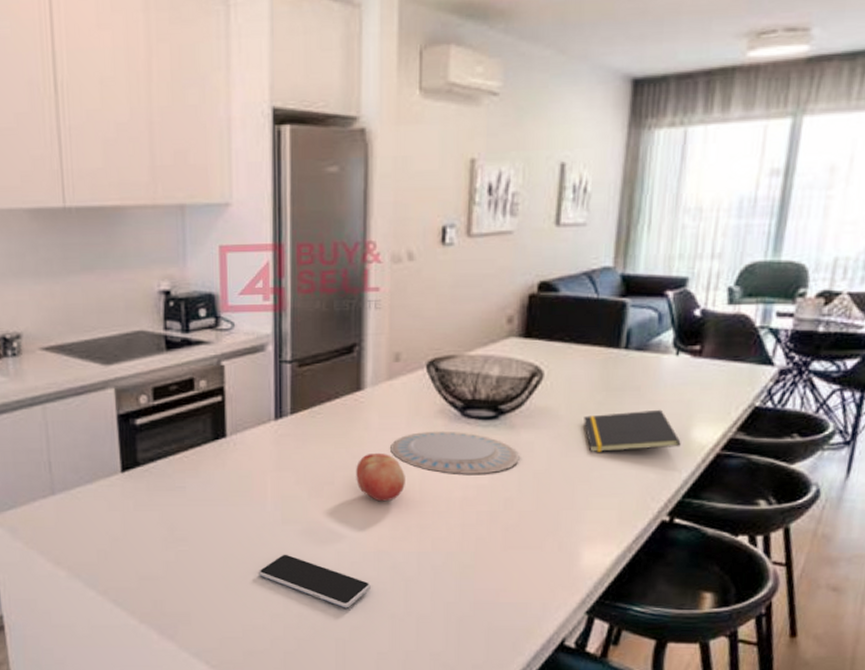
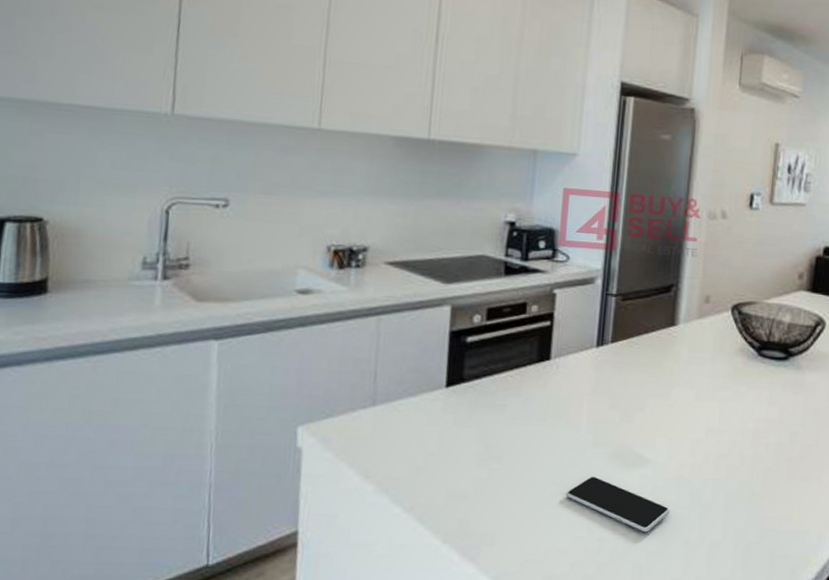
fruit: present [356,452,405,502] -> none [664,383,707,430]
plate: present [390,431,520,474] -> none [696,367,804,409]

